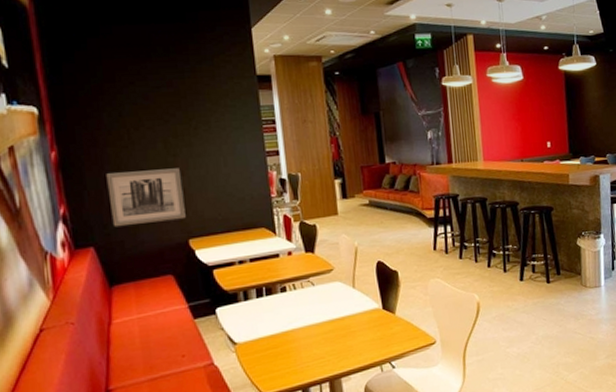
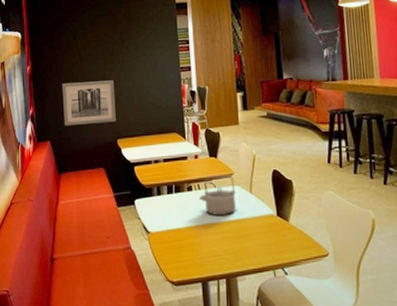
teapot: none [295,271,339,316] -> present [199,175,237,215]

